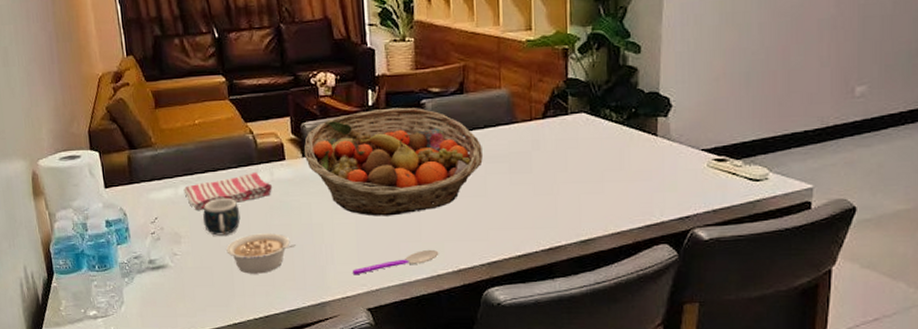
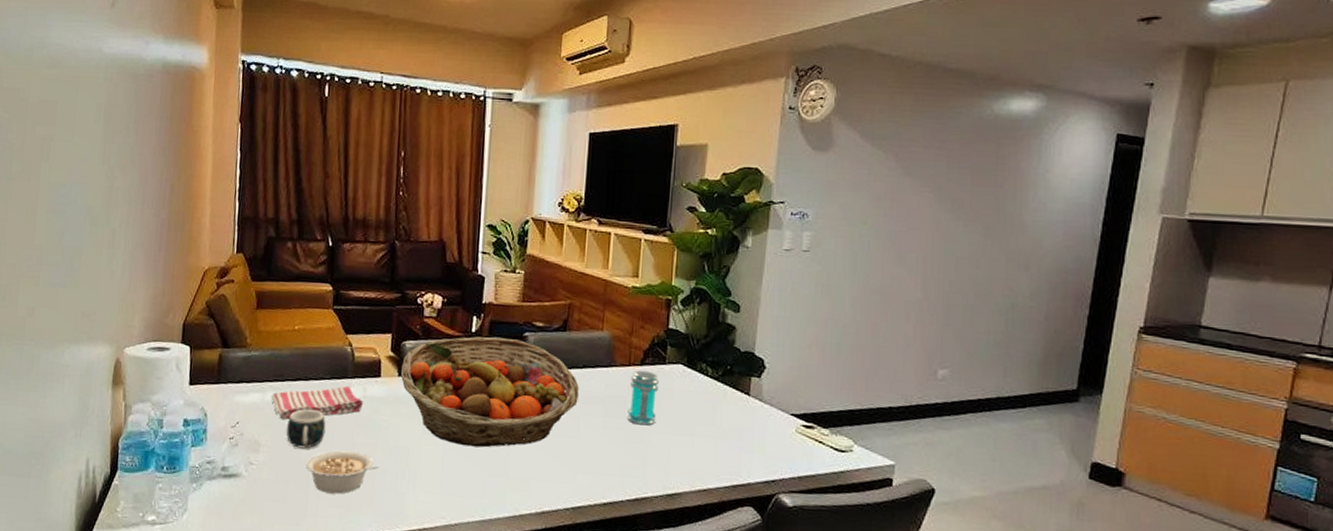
spoon: present [352,249,439,275] -> none [432,486,524,506]
jar: none [534,123,563,177] -> present [627,370,660,426]

